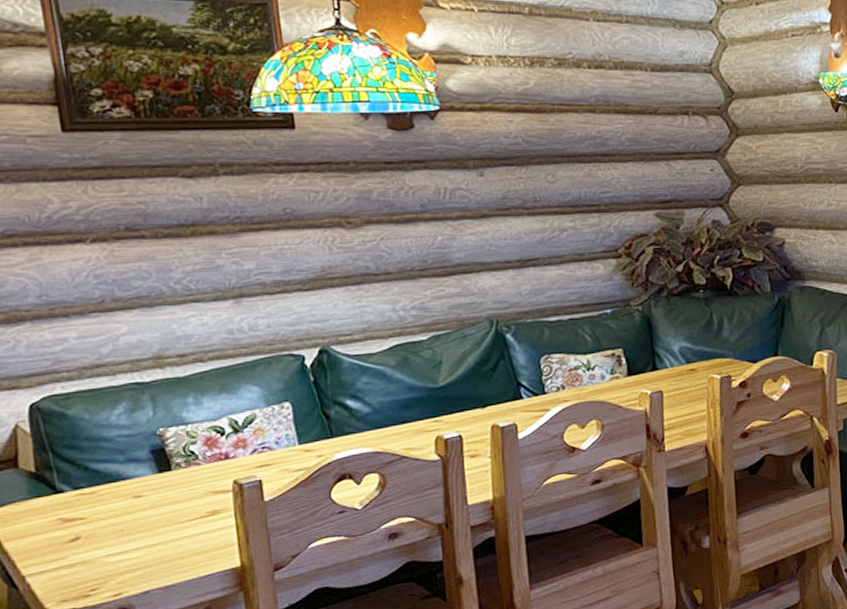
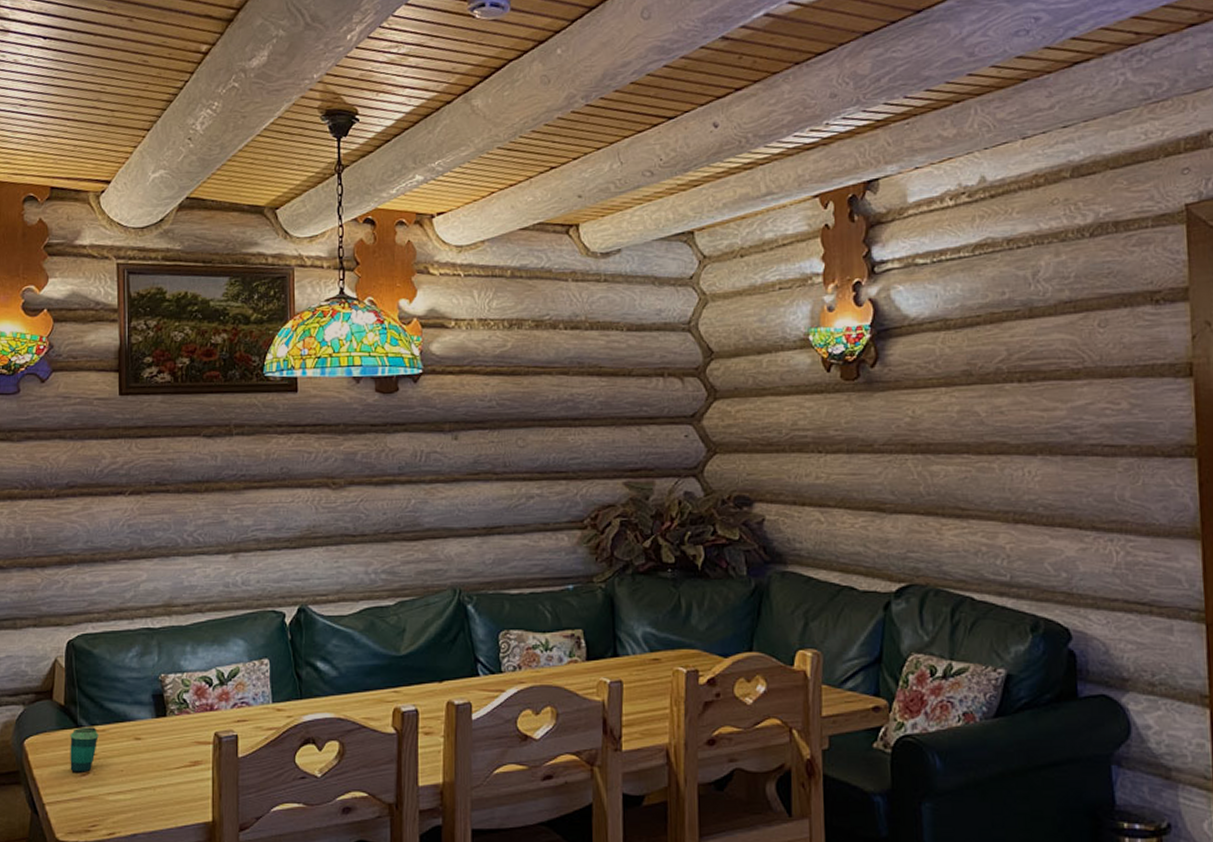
cup: none [48,490,87,540] -> present [70,727,99,772]

